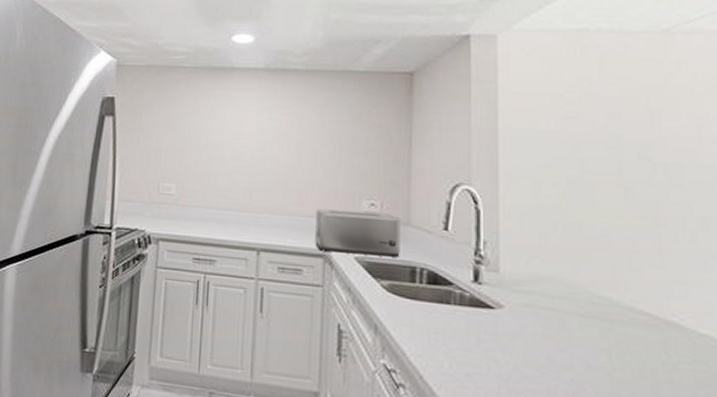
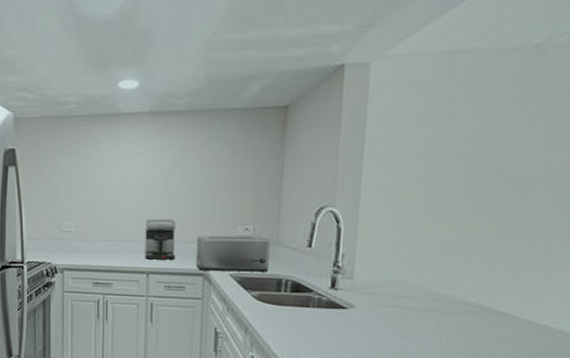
coffee maker: none [255,186,292,236] -> present [145,220,176,260]

